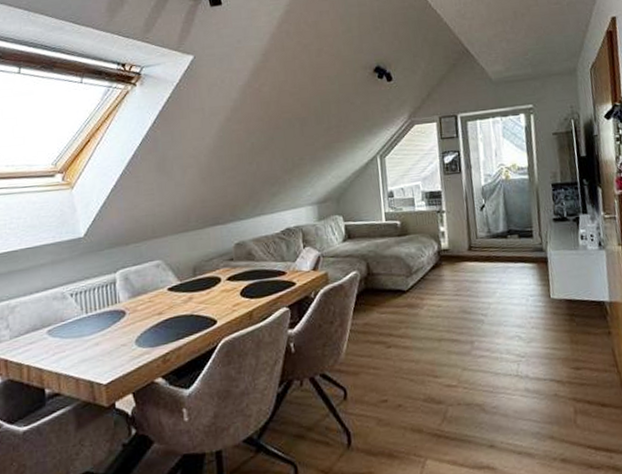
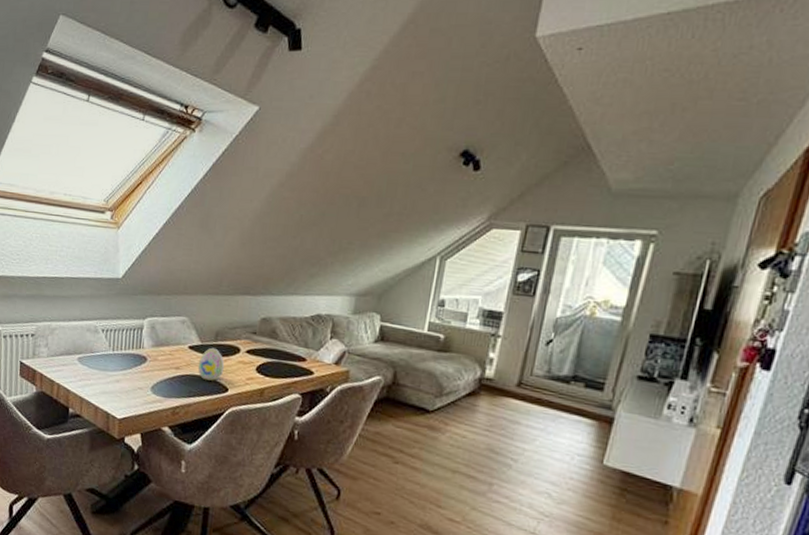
decorative egg: none [181,283,209,318] -> present [197,347,225,381]

